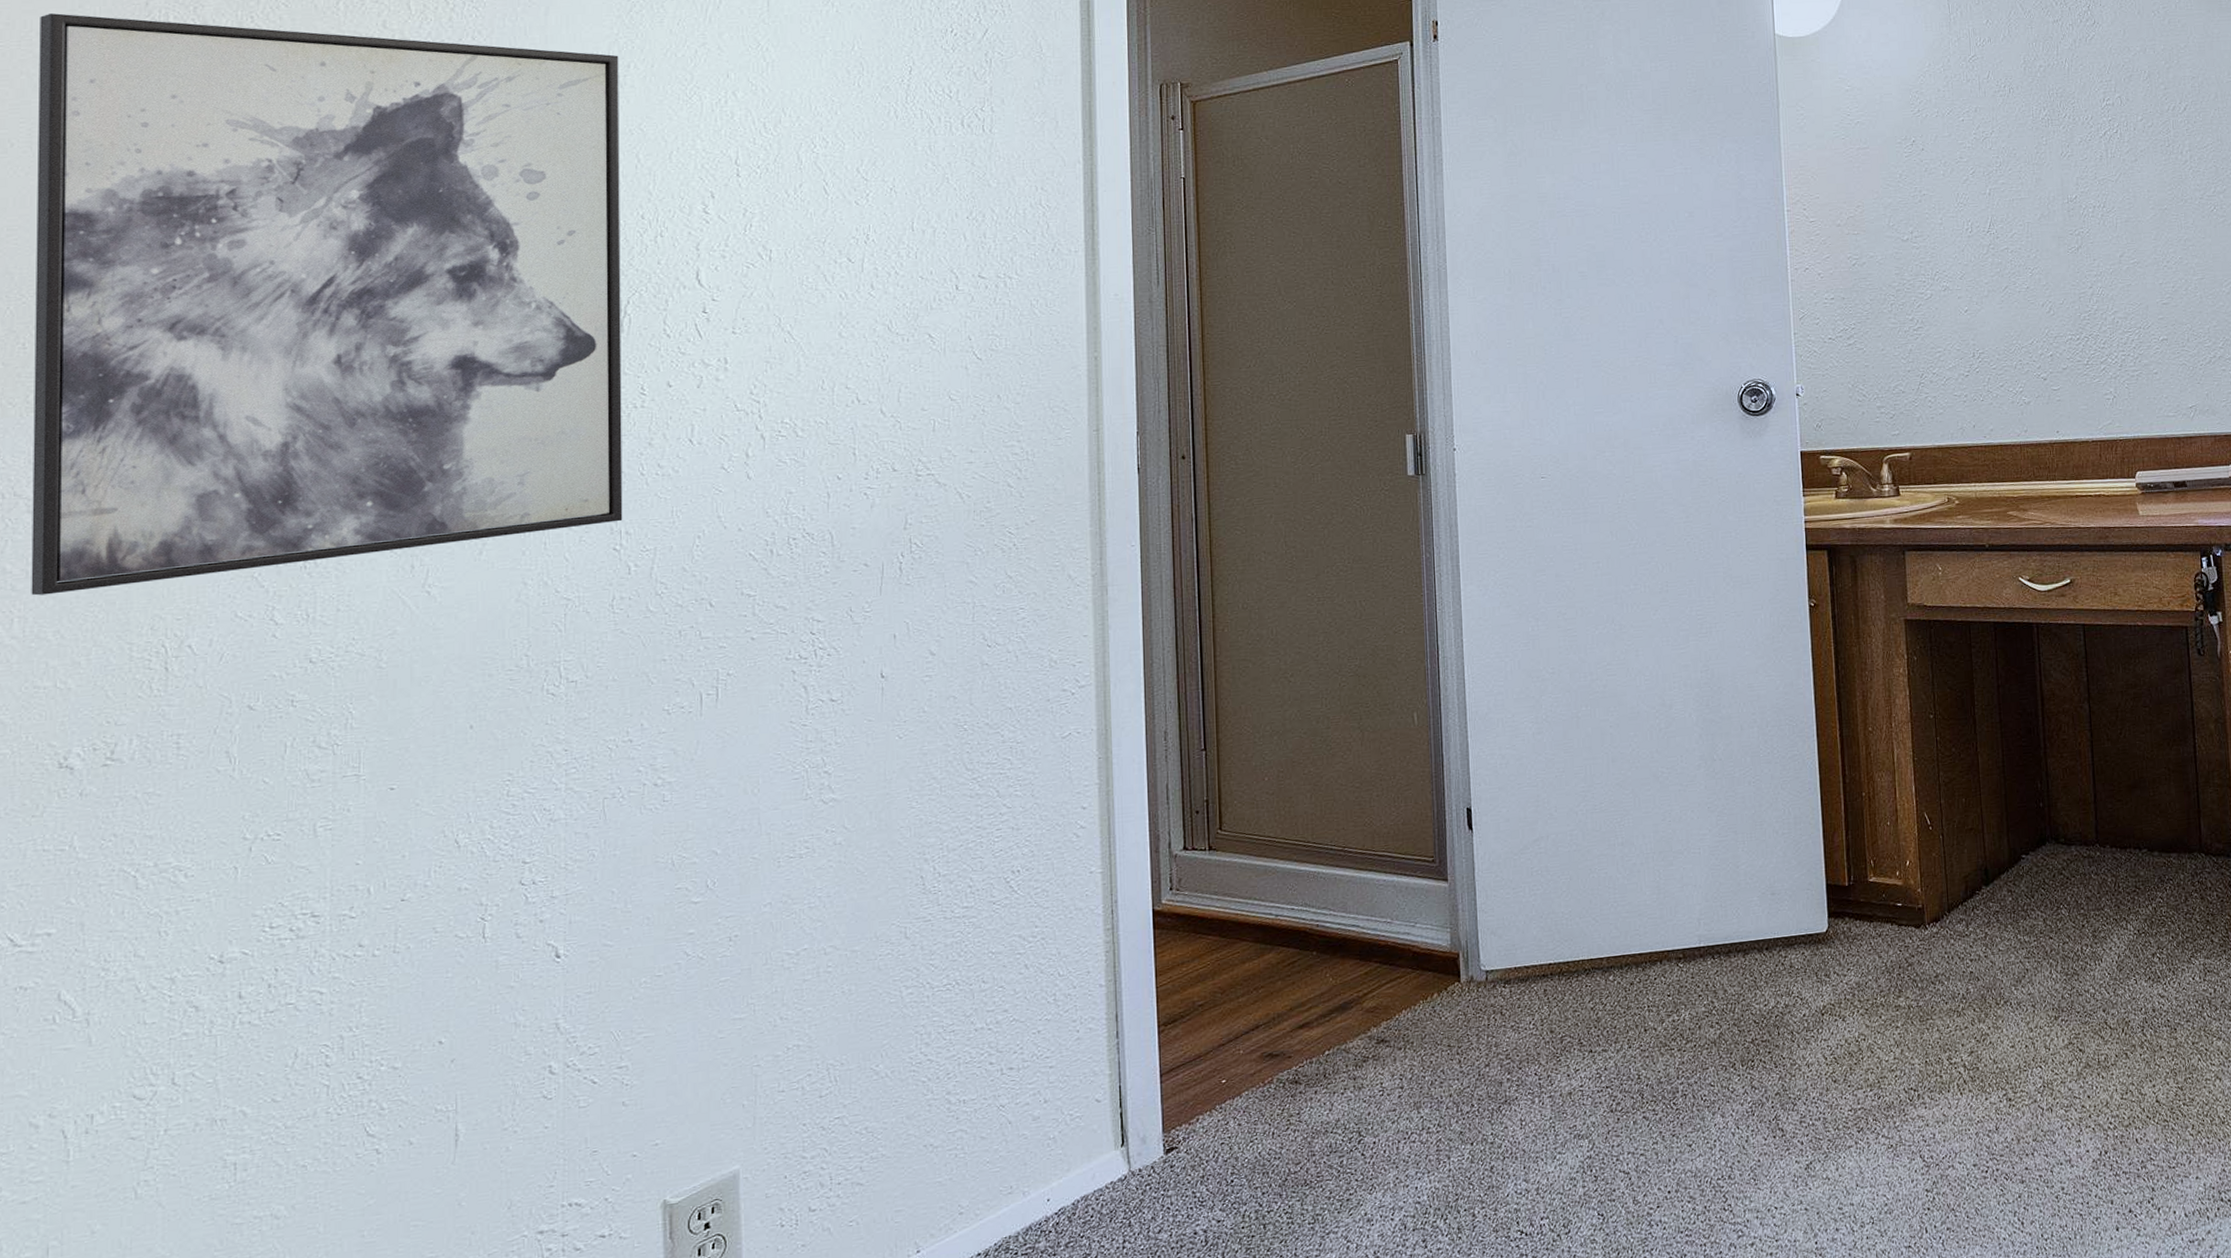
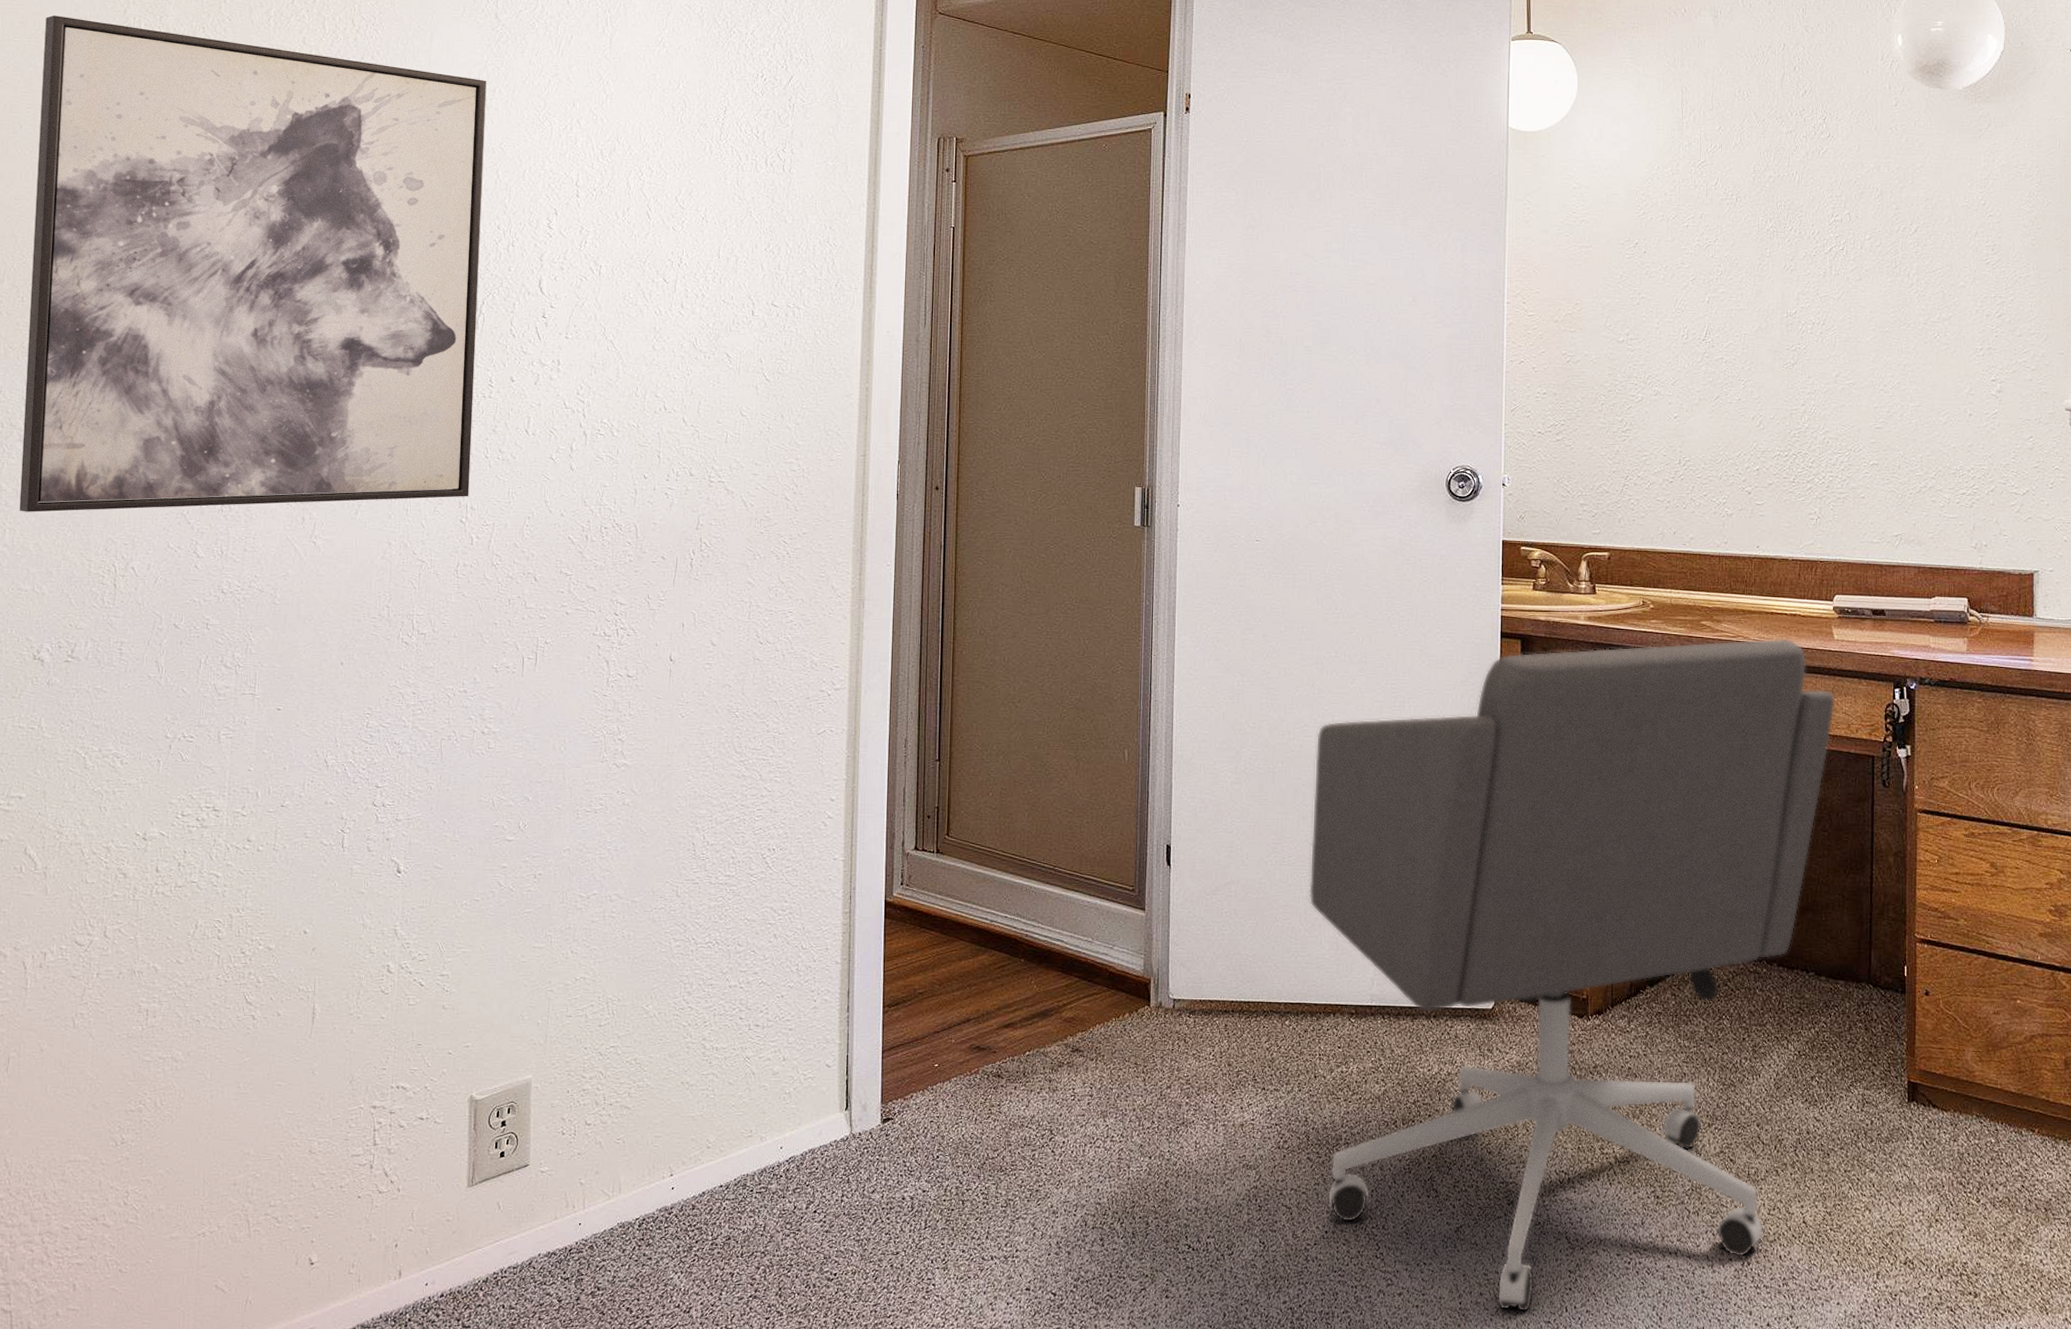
office chair: none [1620,519,2147,1242] -> present [1309,638,1836,1313]

